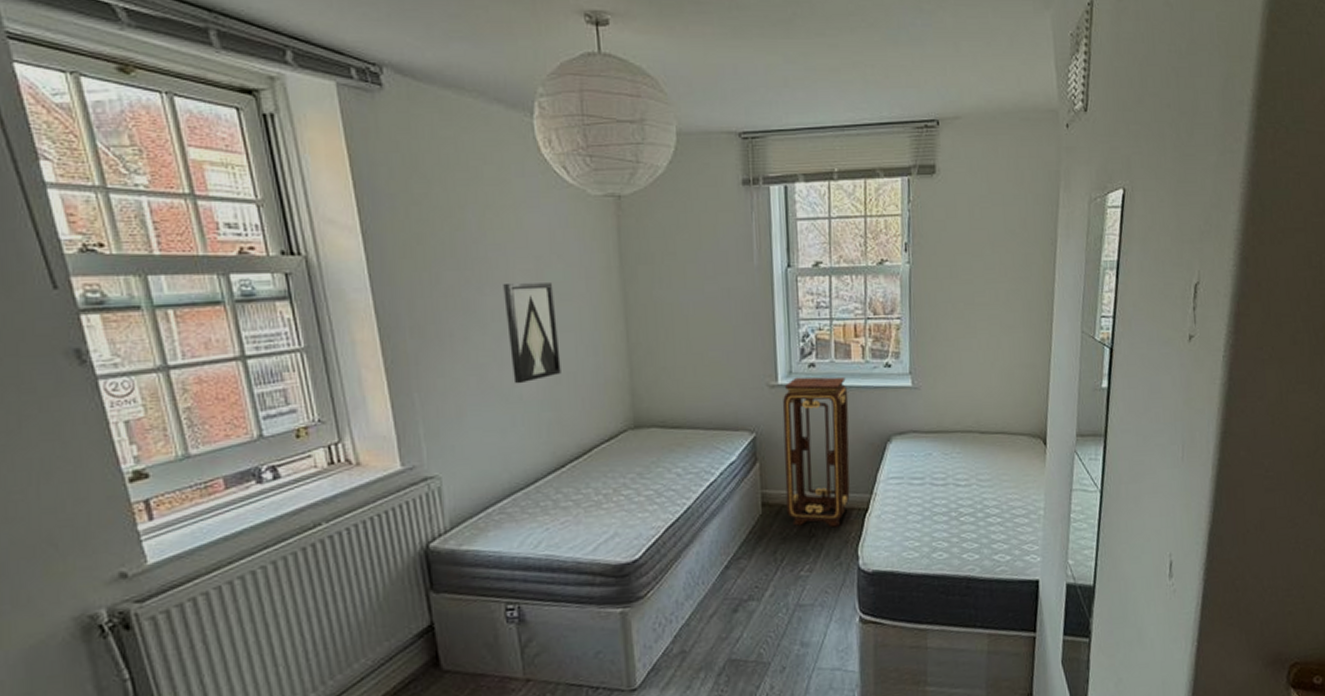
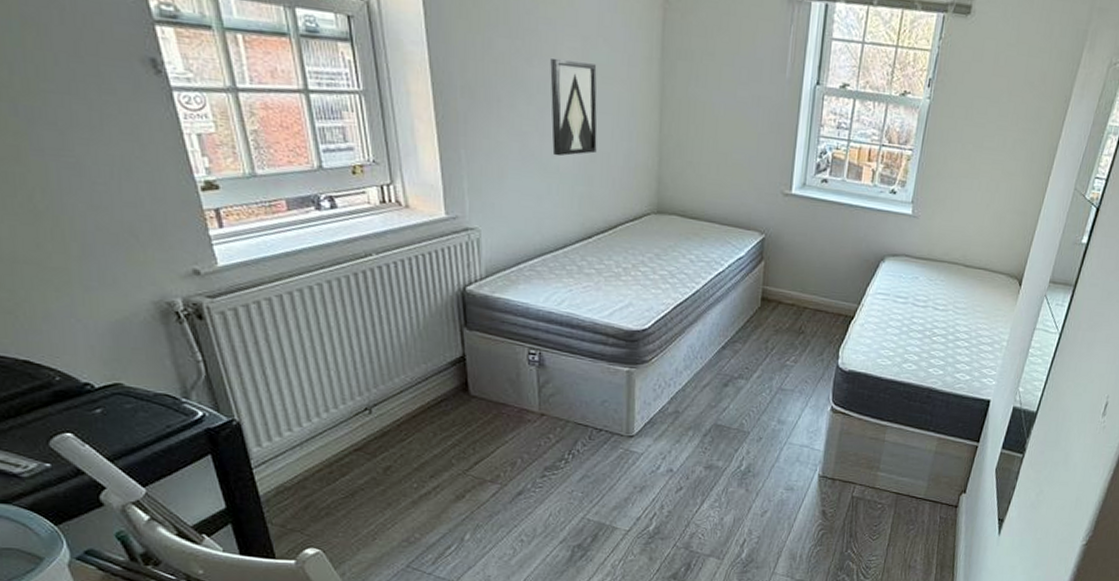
pedestal table: present [782,376,850,528] -> none [782,189,854,329]

